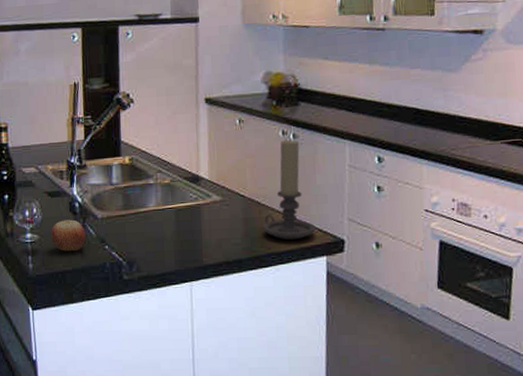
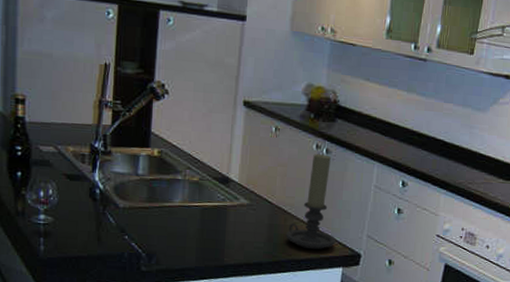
apple: present [51,219,86,252] -> none [67,205,105,238]

